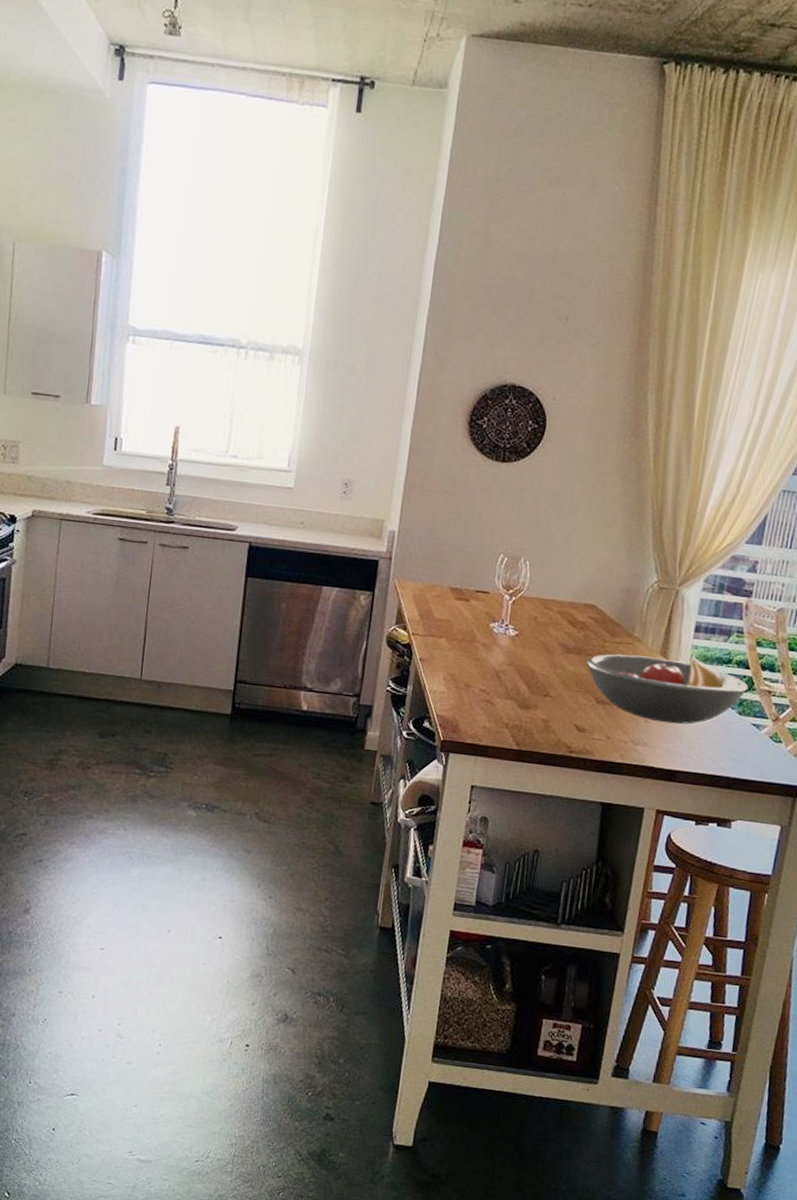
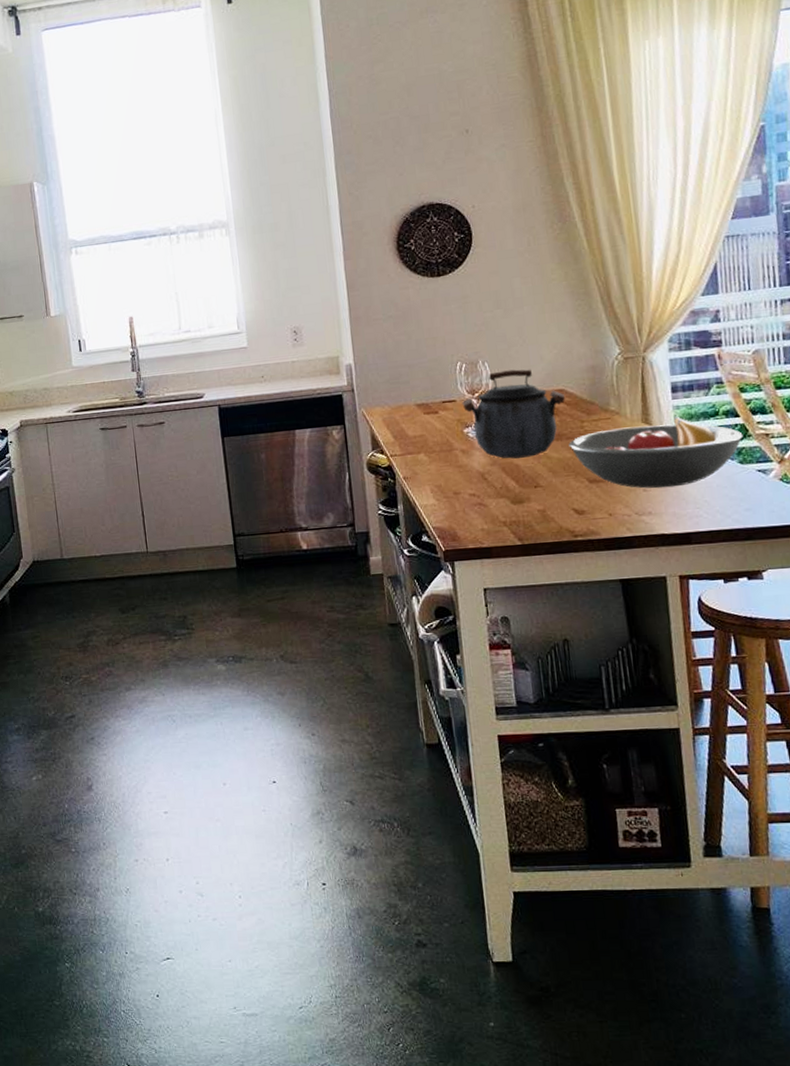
kettle: none [494,572,595,666] -> present [461,369,566,459]

